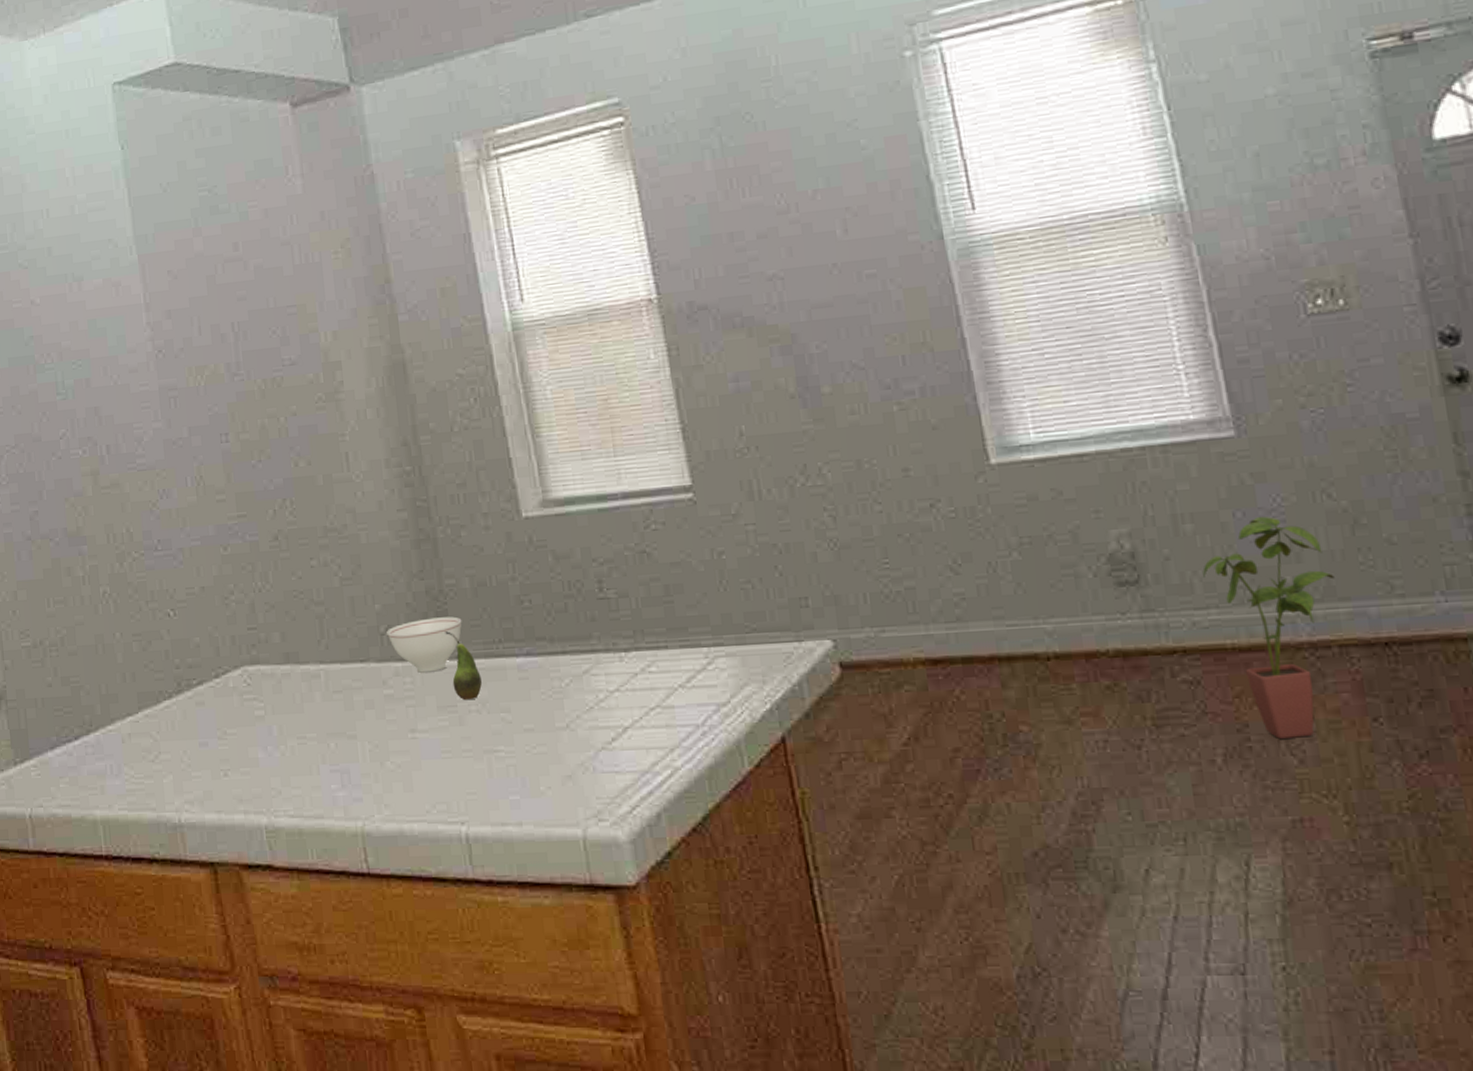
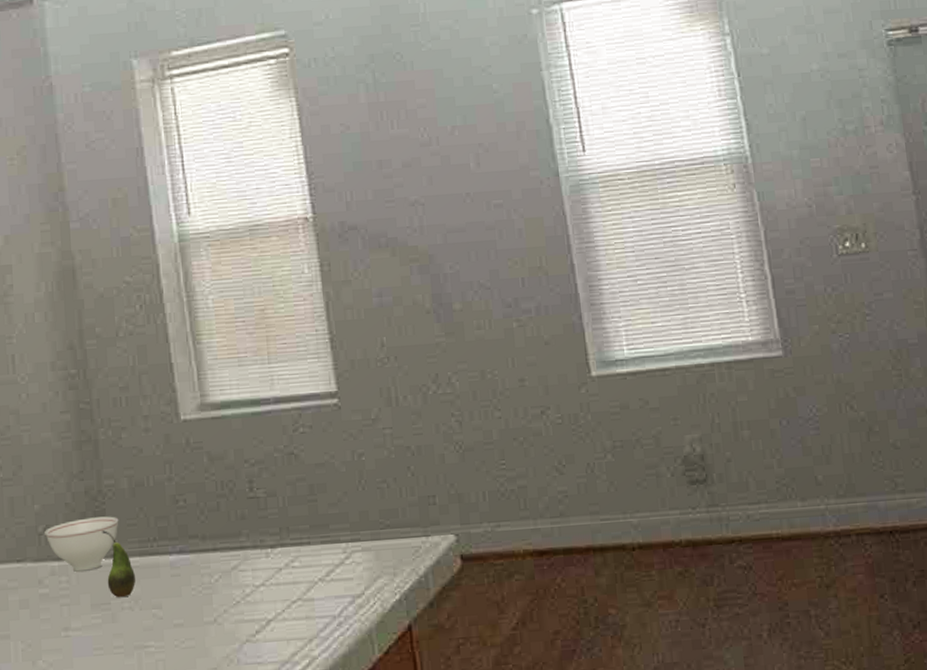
house plant: present [1202,516,1335,740] -> none [756,424,854,616]

